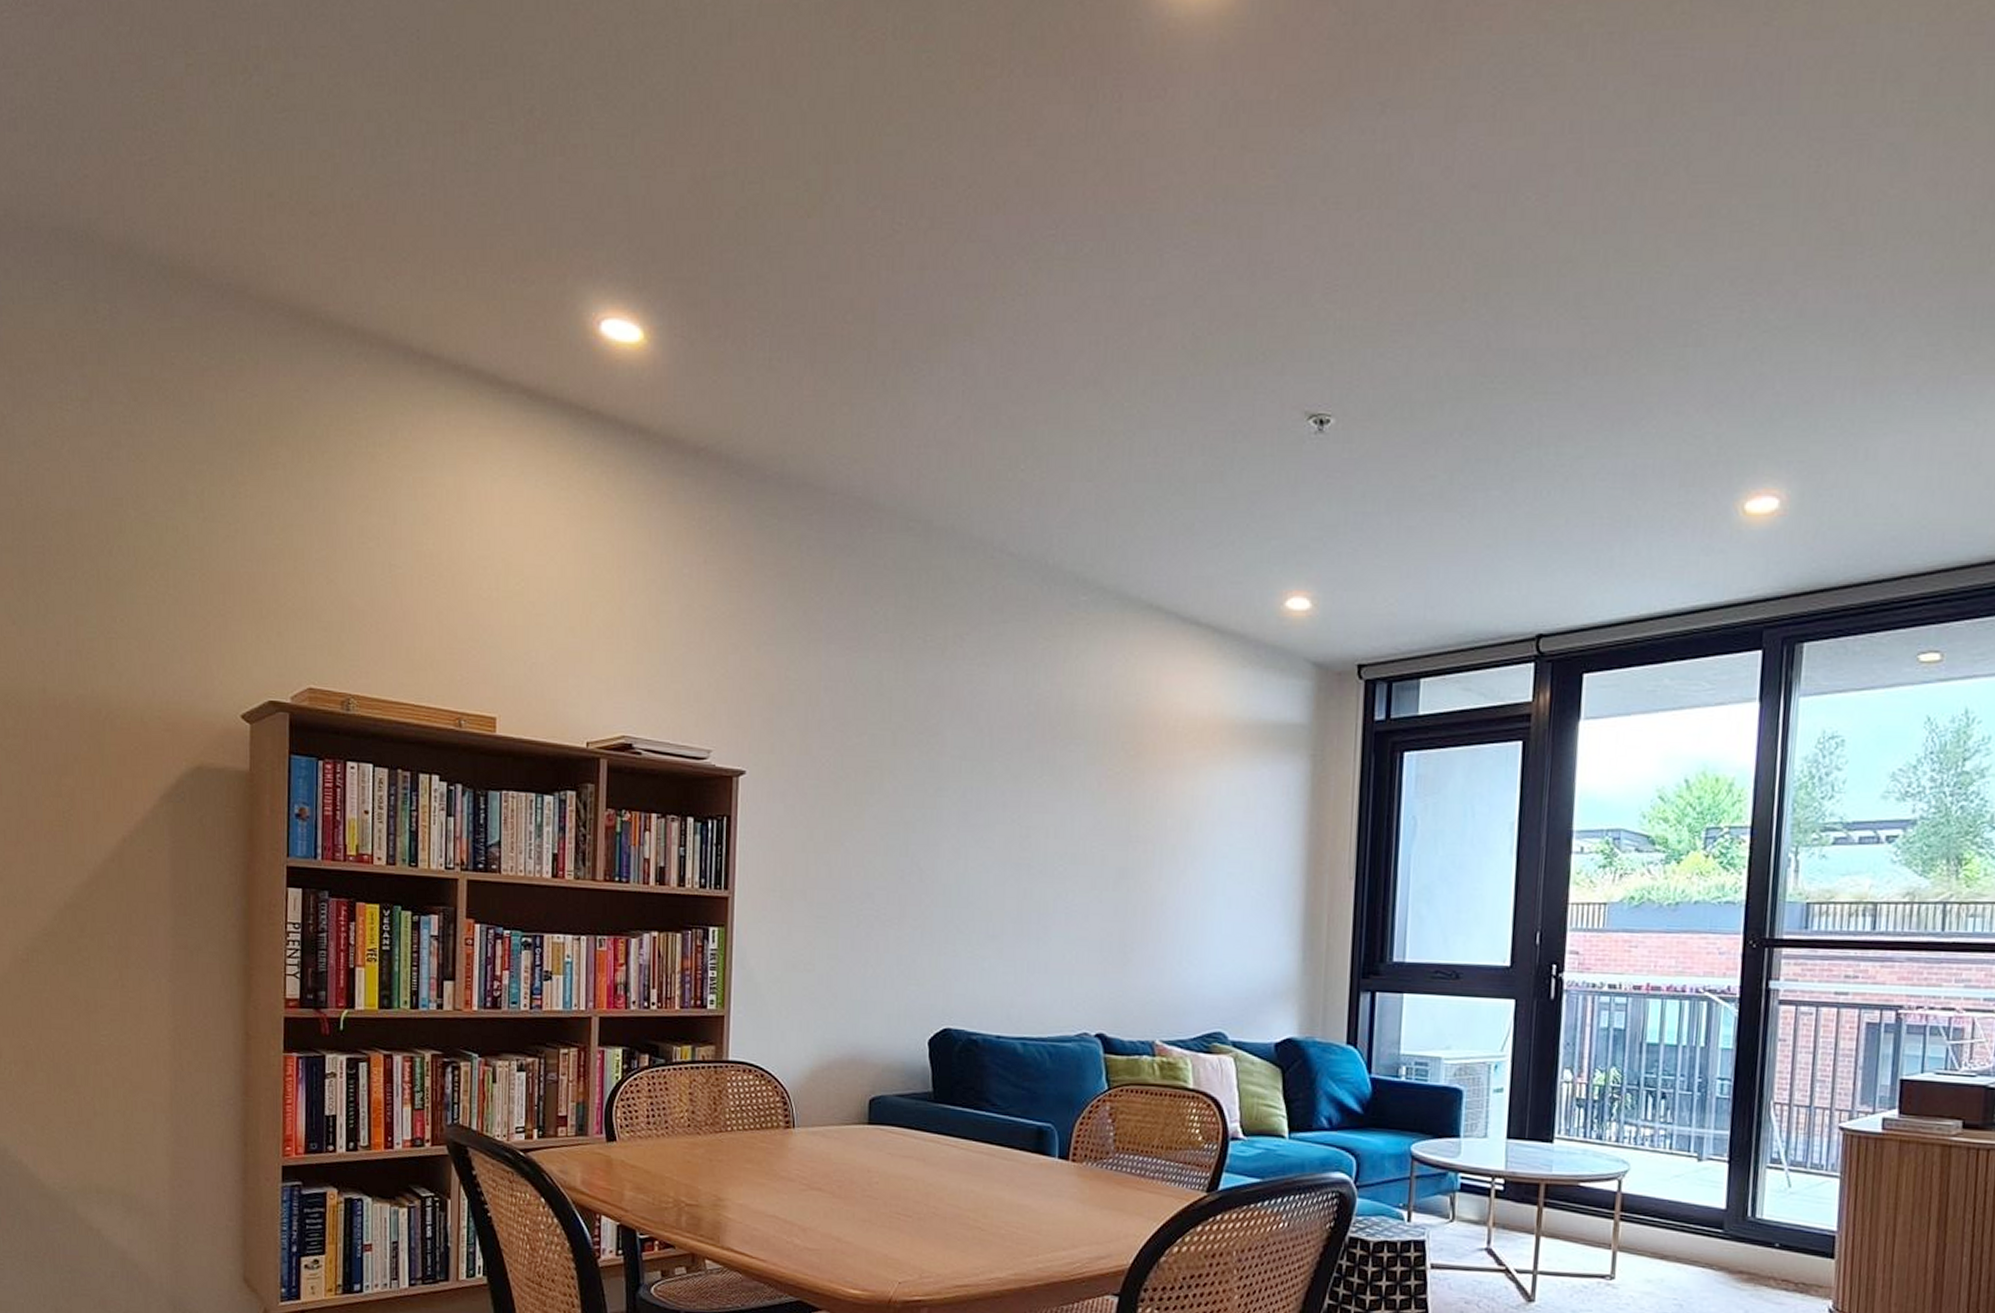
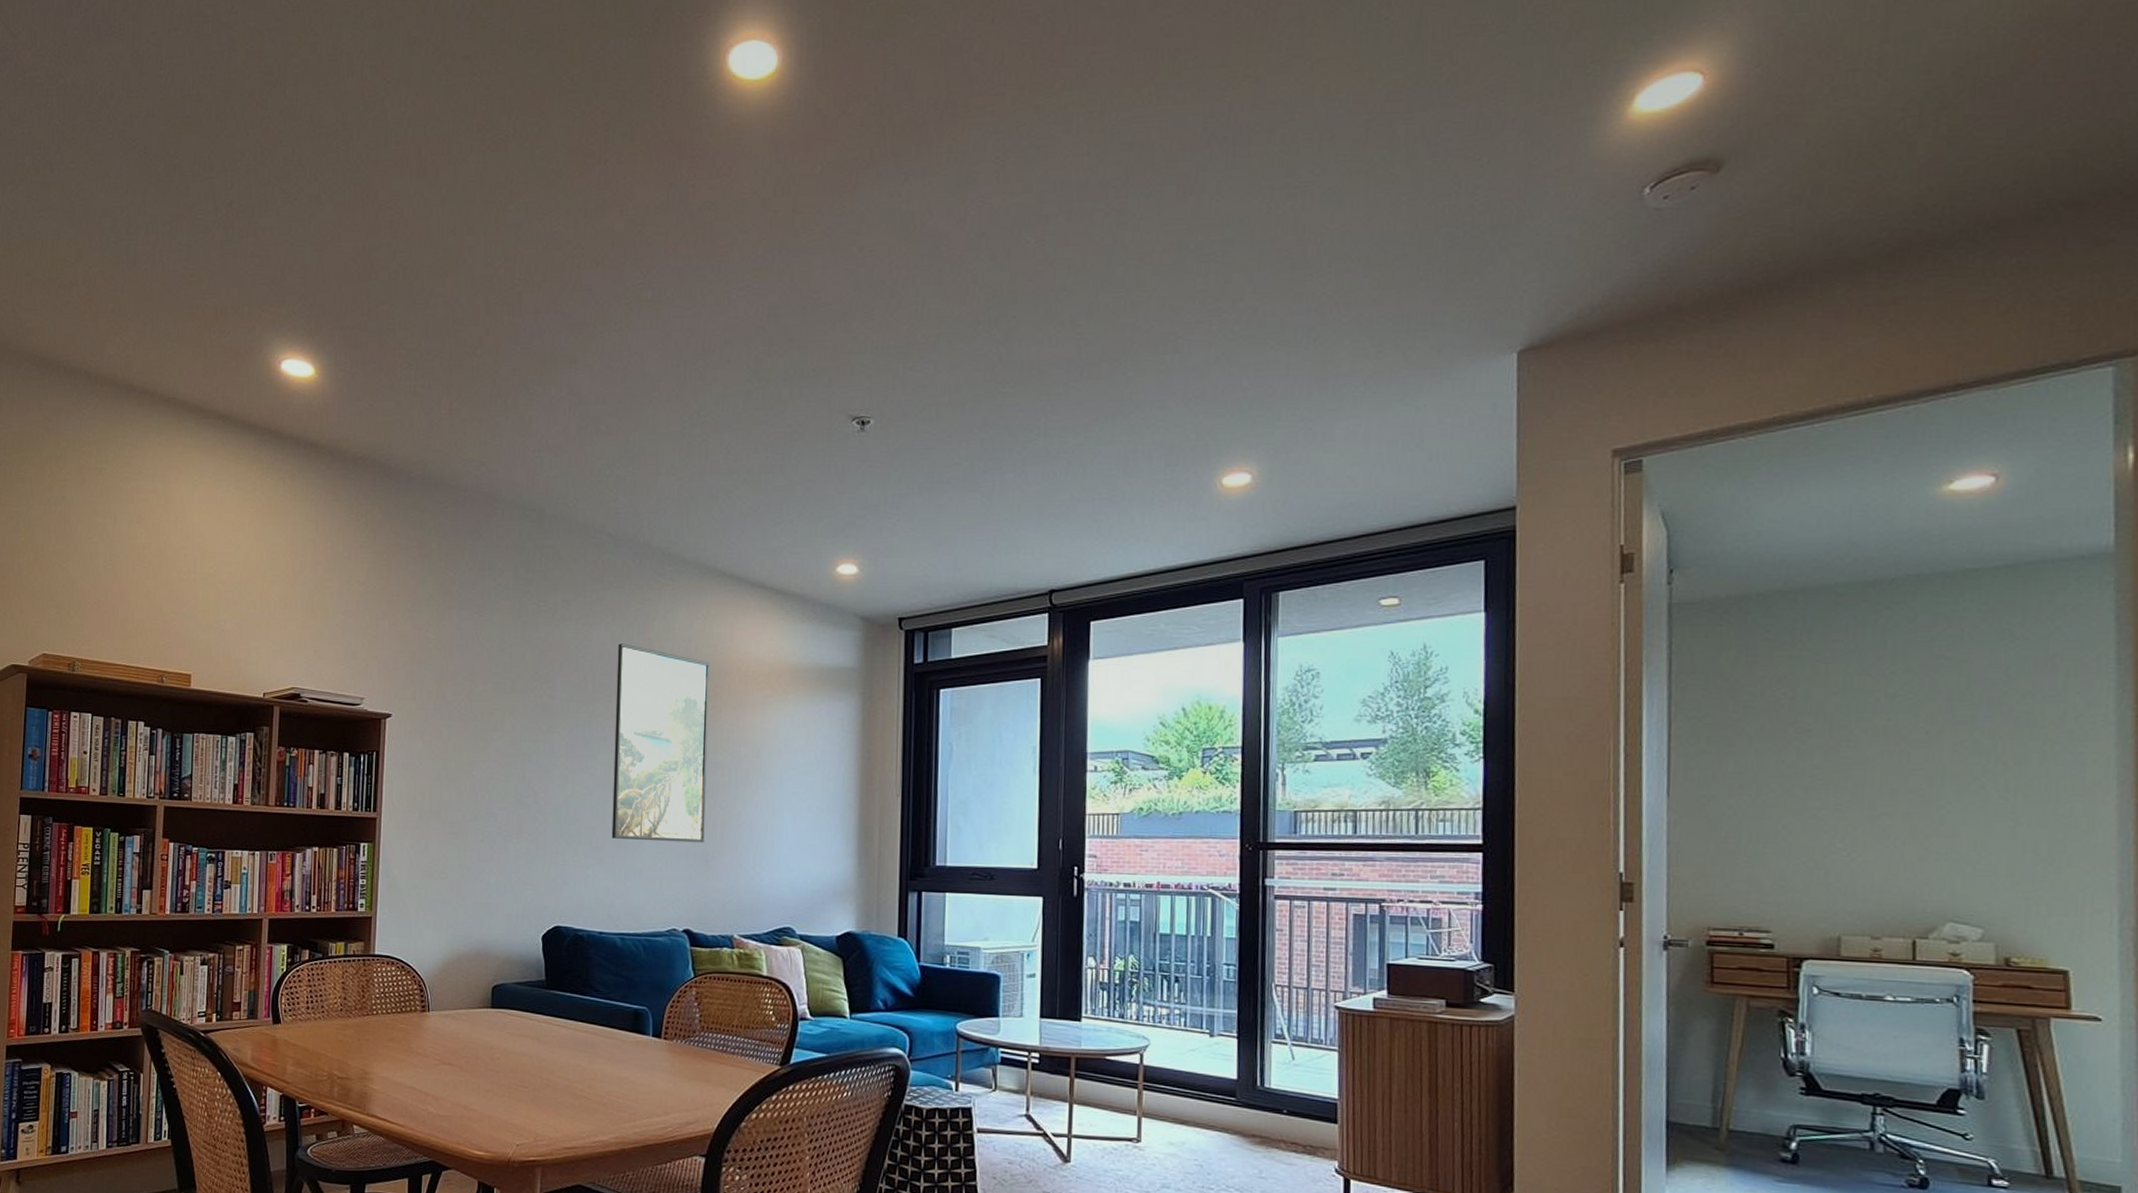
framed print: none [1012,689,1132,932] -> present [611,643,710,843]

